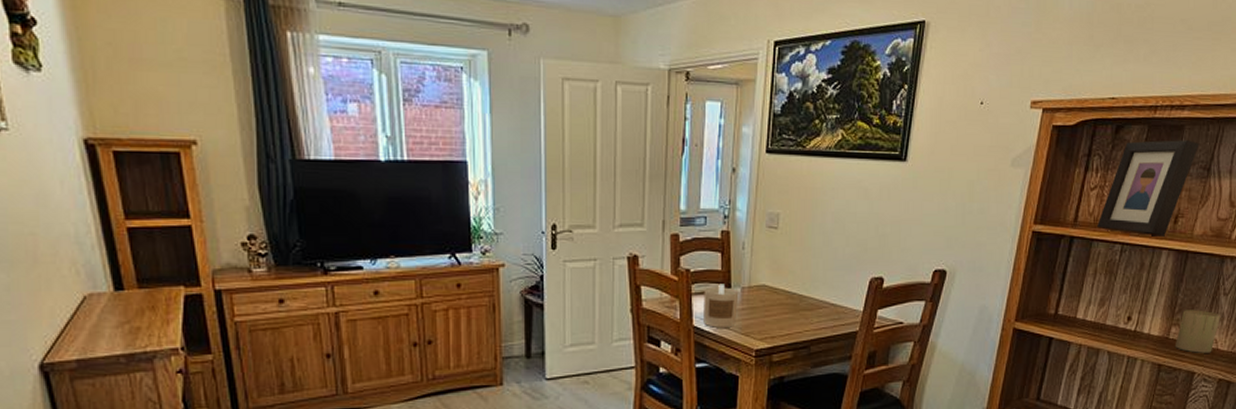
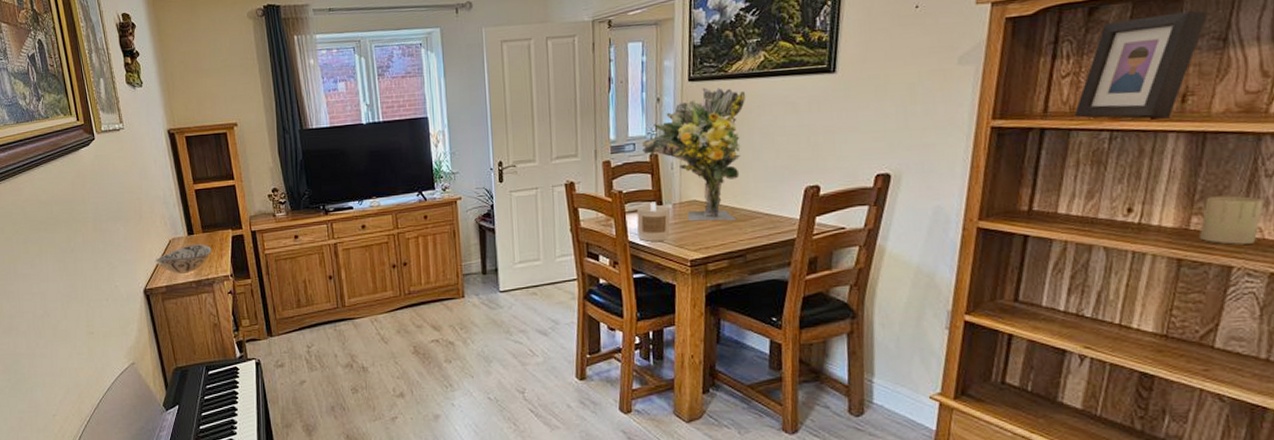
decorative bowl: none [58,304,152,345] -> present [154,244,212,275]
bouquet: none [714,162,822,309] -> present [642,87,746,222]

